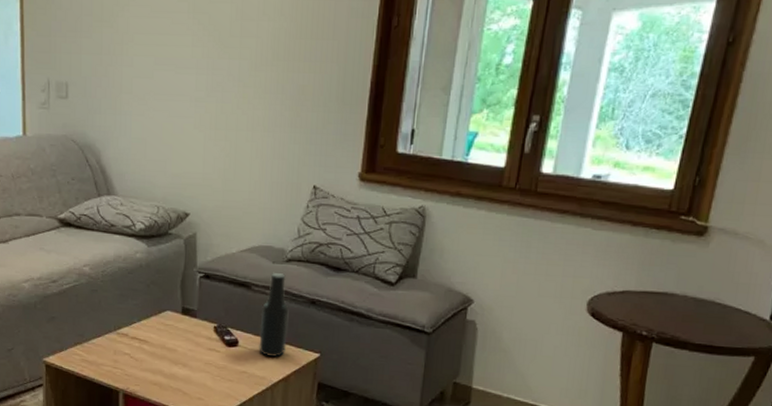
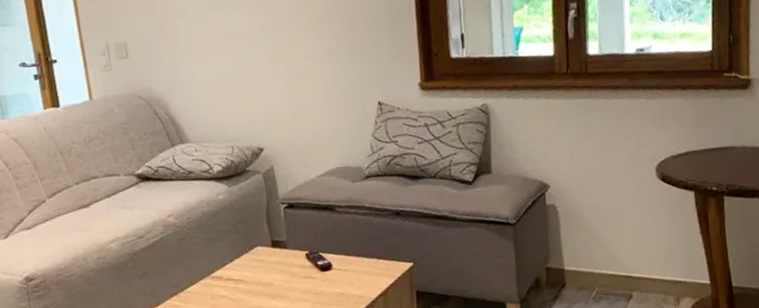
beer bottle: present [259,272,289,358] -> none [348,190,380,275]

